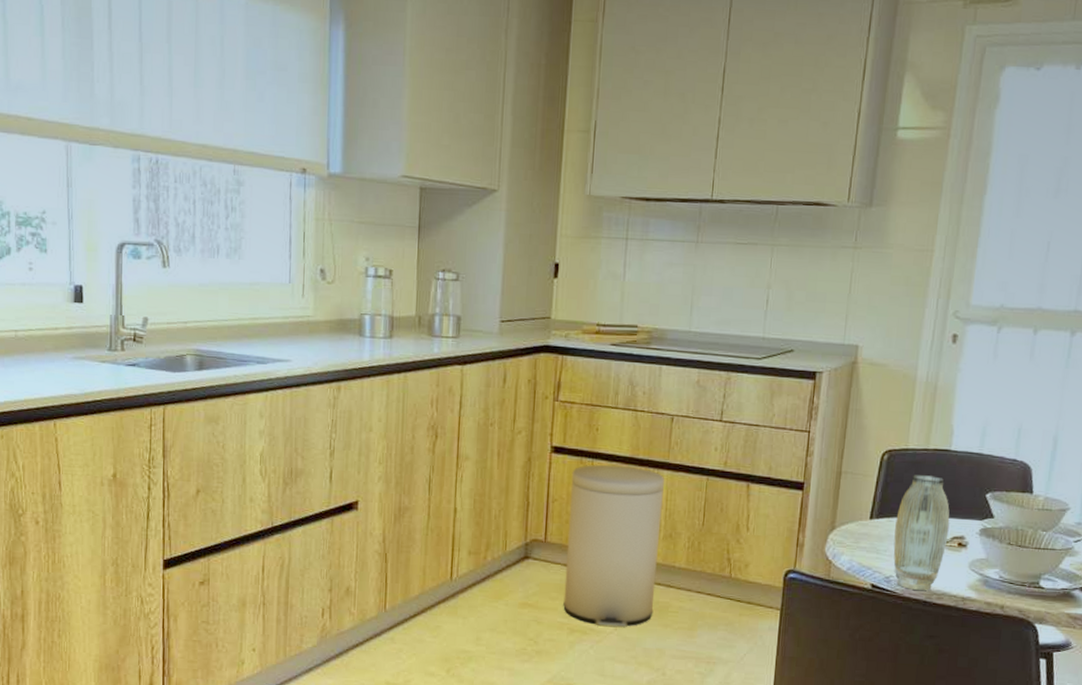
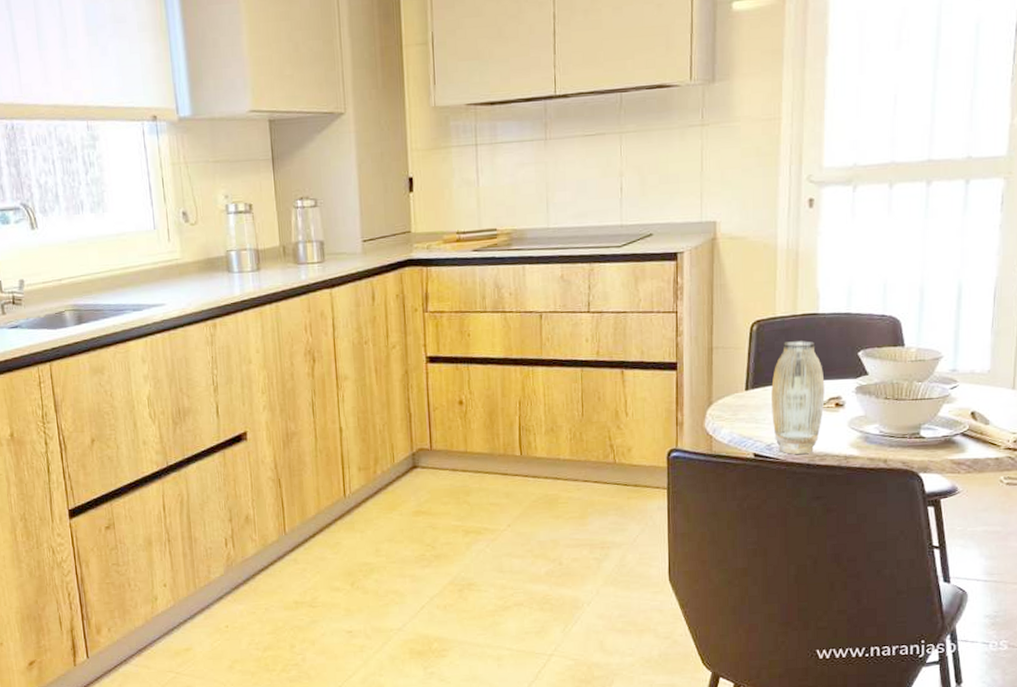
pedal bin: present [563,464,665,628] -> none [449,367,544,525]

